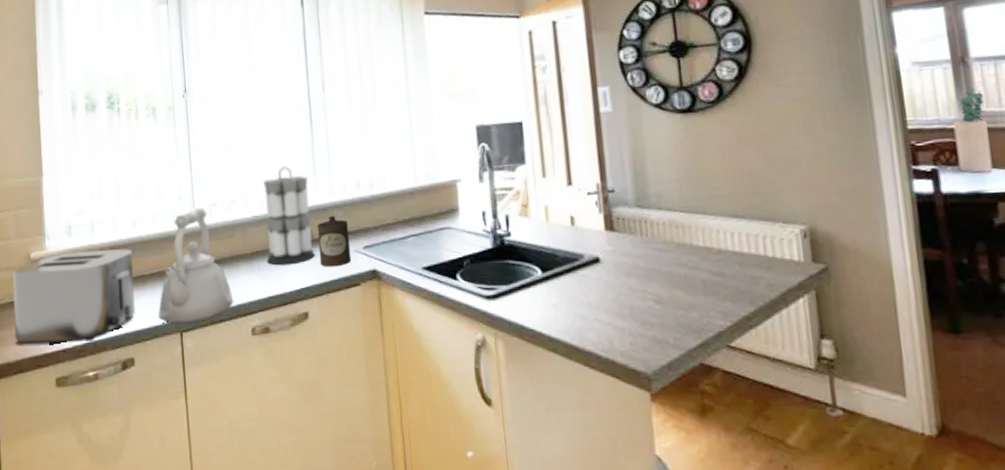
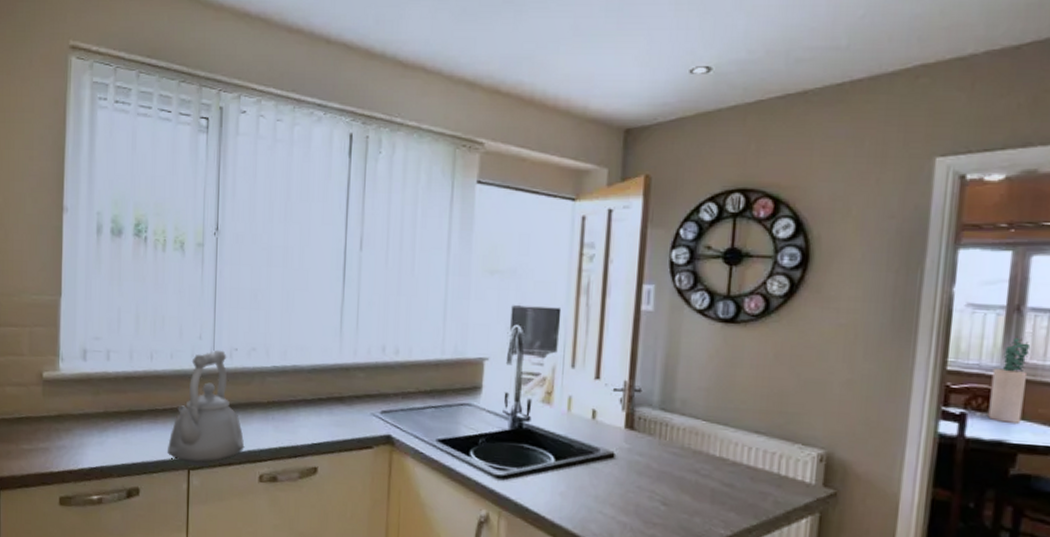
toaster: present [13,248,135,345] -> none [21,376,147,468]
spice rack: present [263,166,315,265] -> none [282,320,333,419]
canister: present [317,216,352,267] -> none [335,377,369,427]

